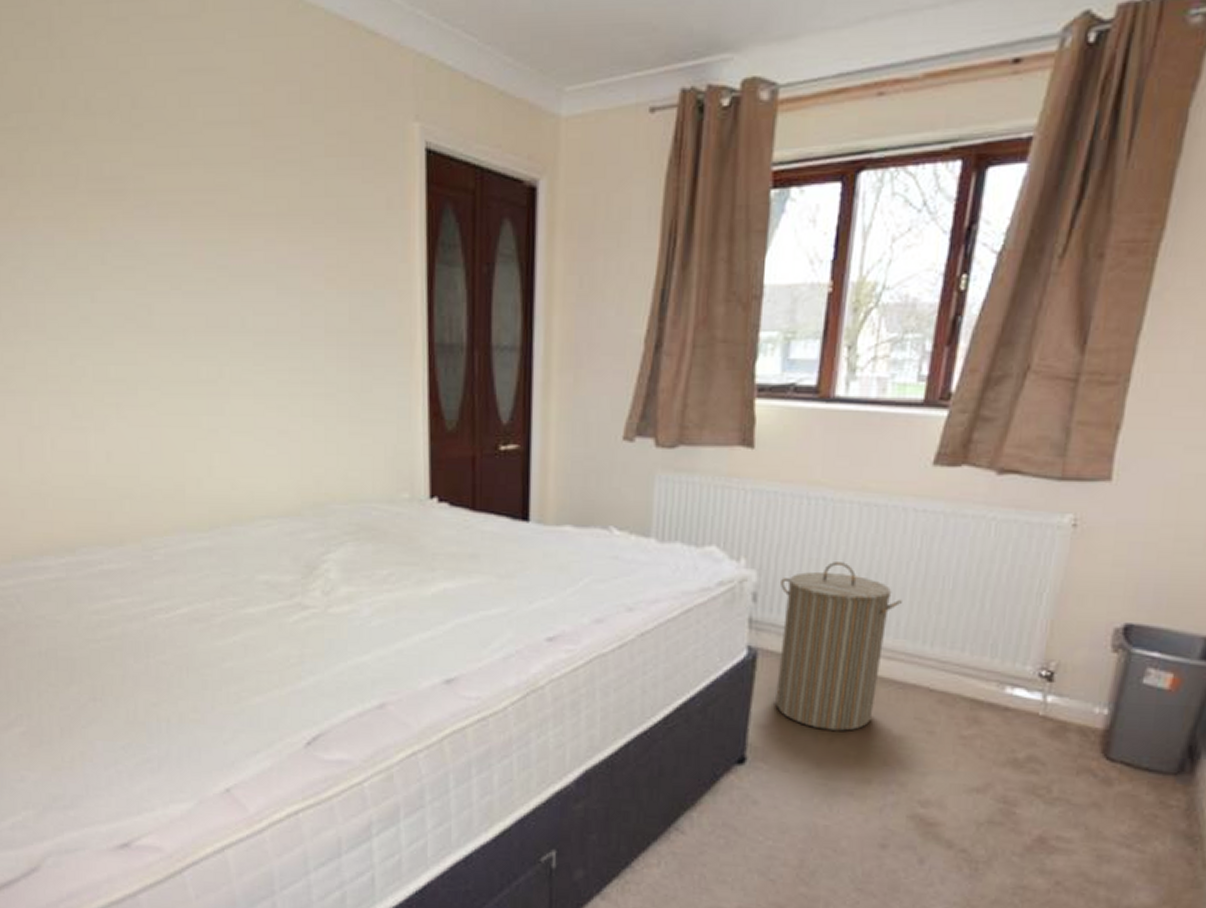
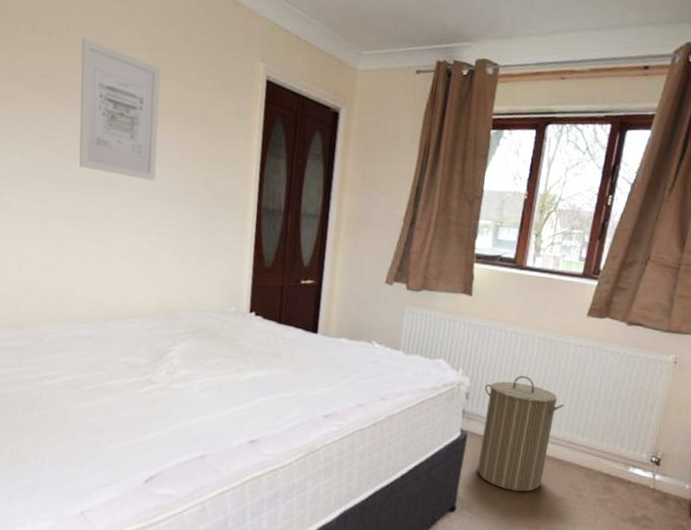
wall art: none [155,114,279,317] -> present [79,37,161,181]

